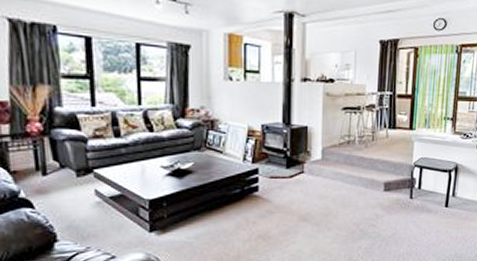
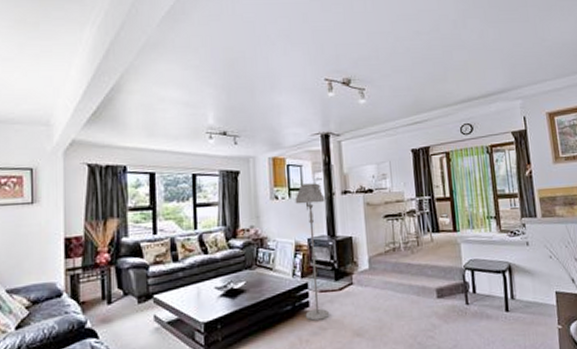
floor lamp: none [250,66,283,205] -> present [295,183,330,321]

